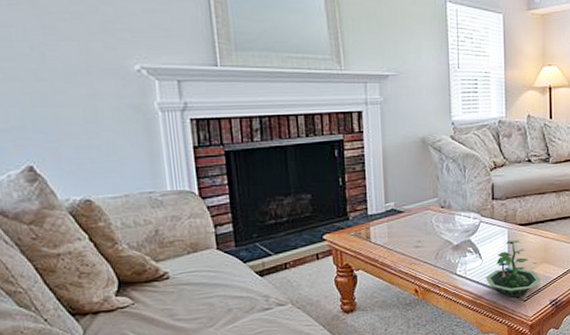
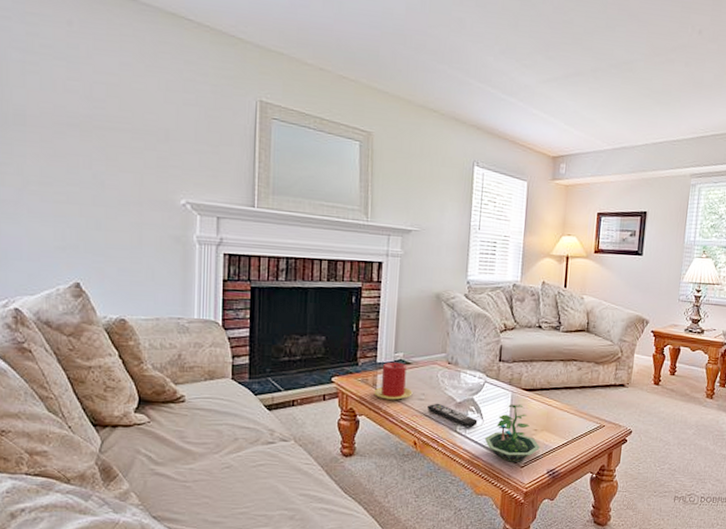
candle: none [368,212,408,251] -> present [373,361,413,400]
remote control: none [424,248,477,270] -> present [426,403,478,428]

